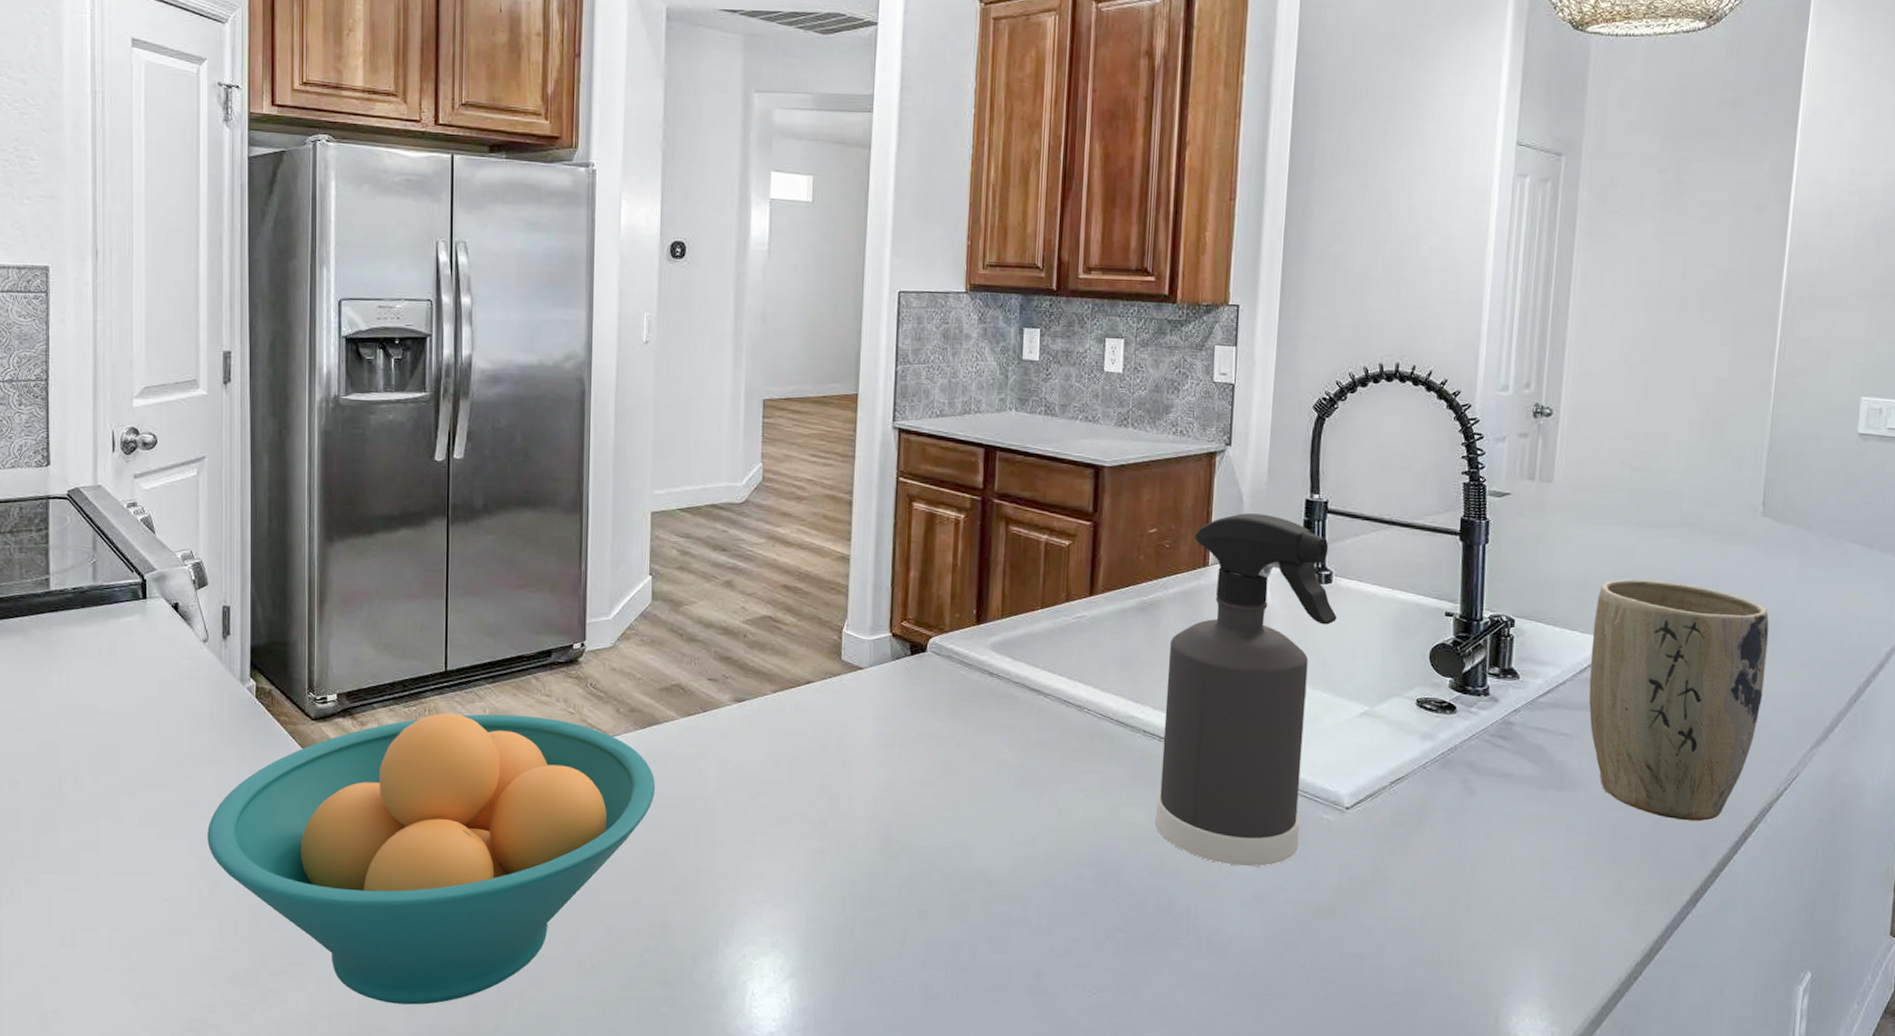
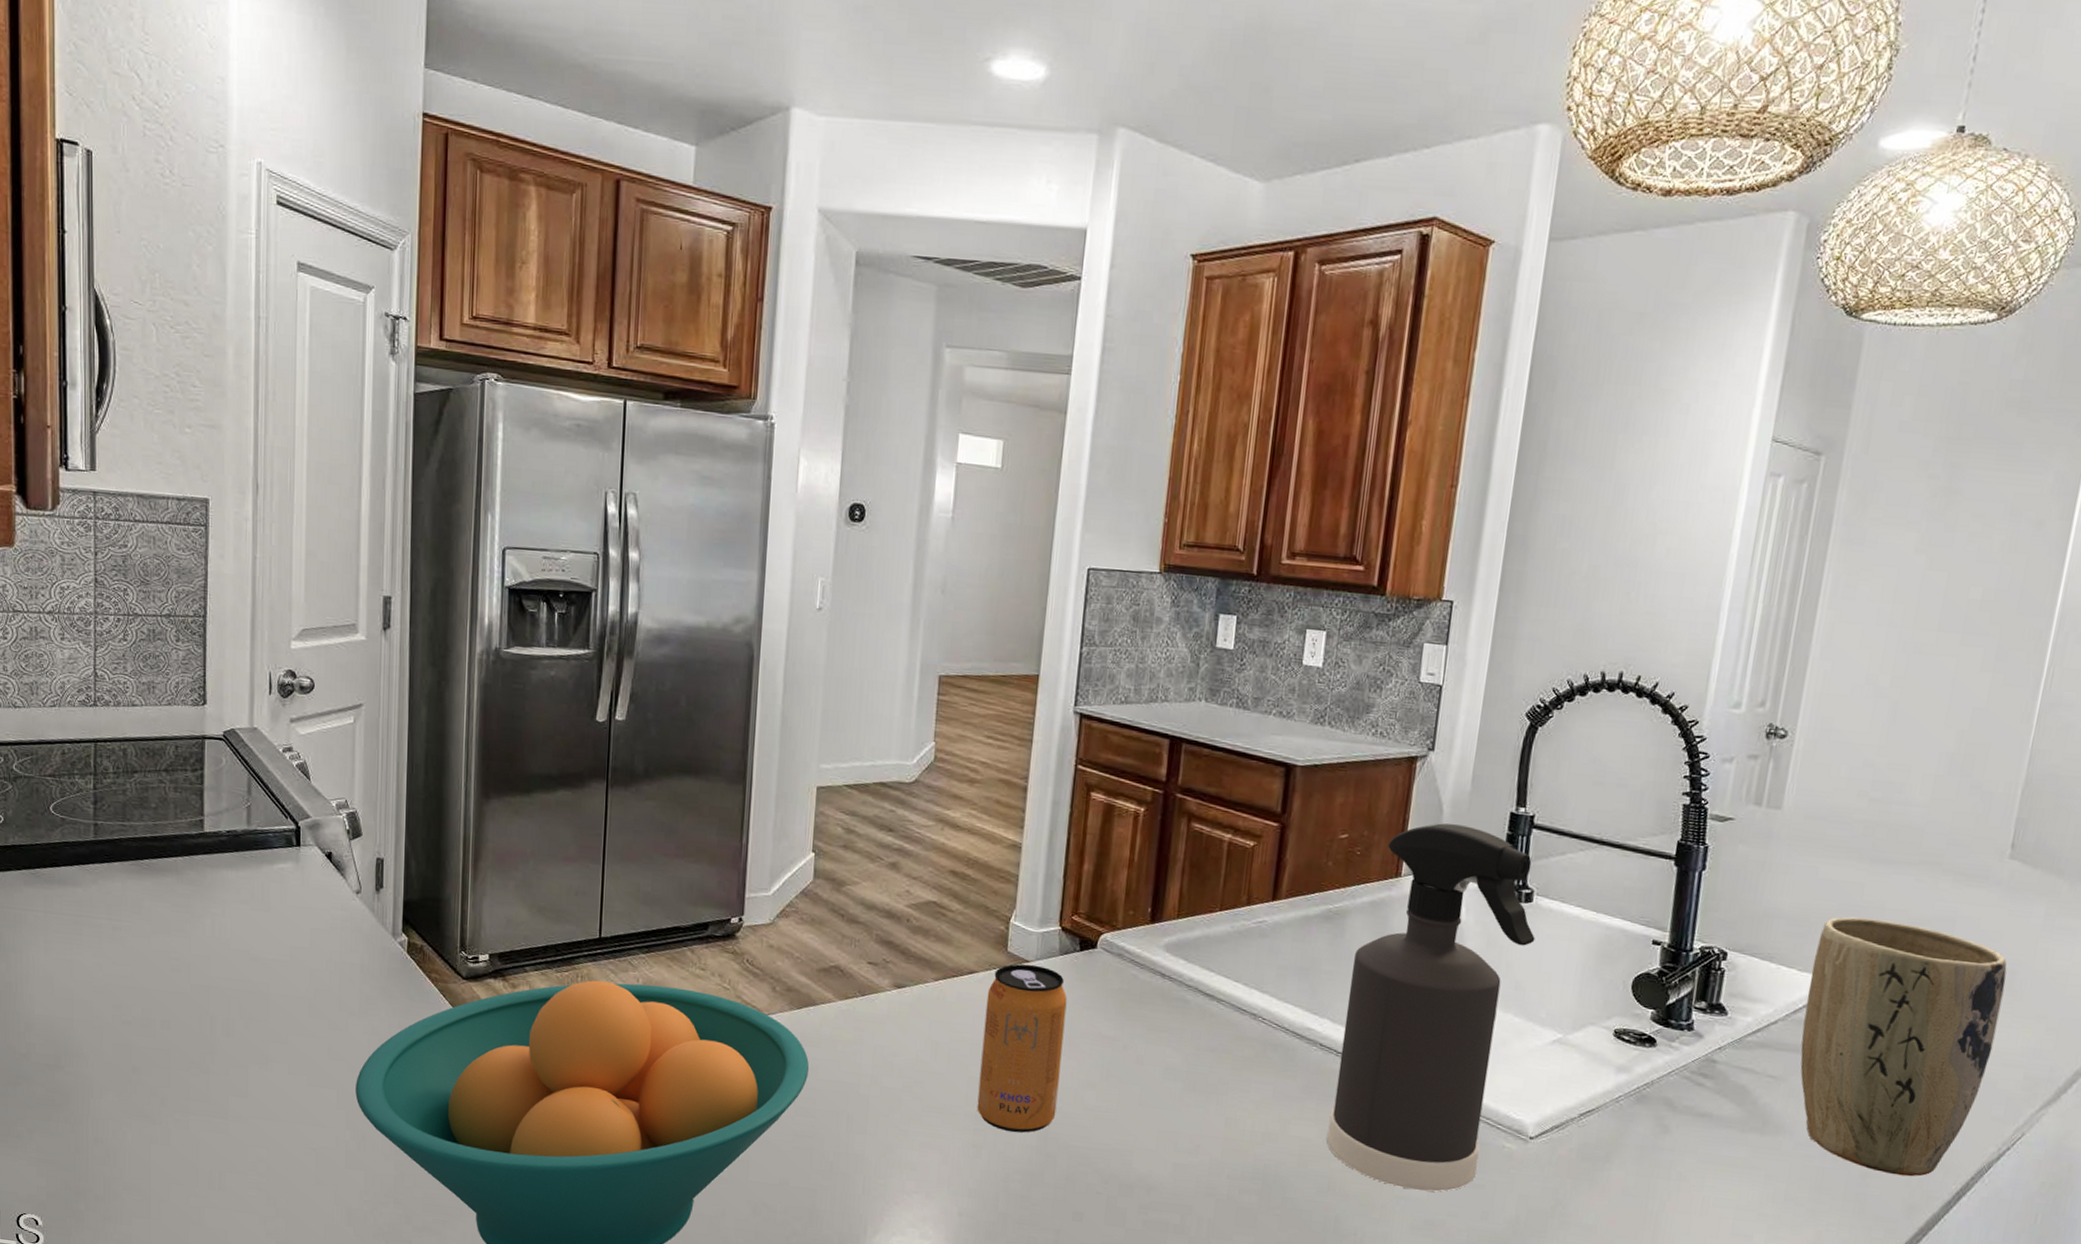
beverage can: none [820,671,901,836] -> present [977,963,1067,1133]

